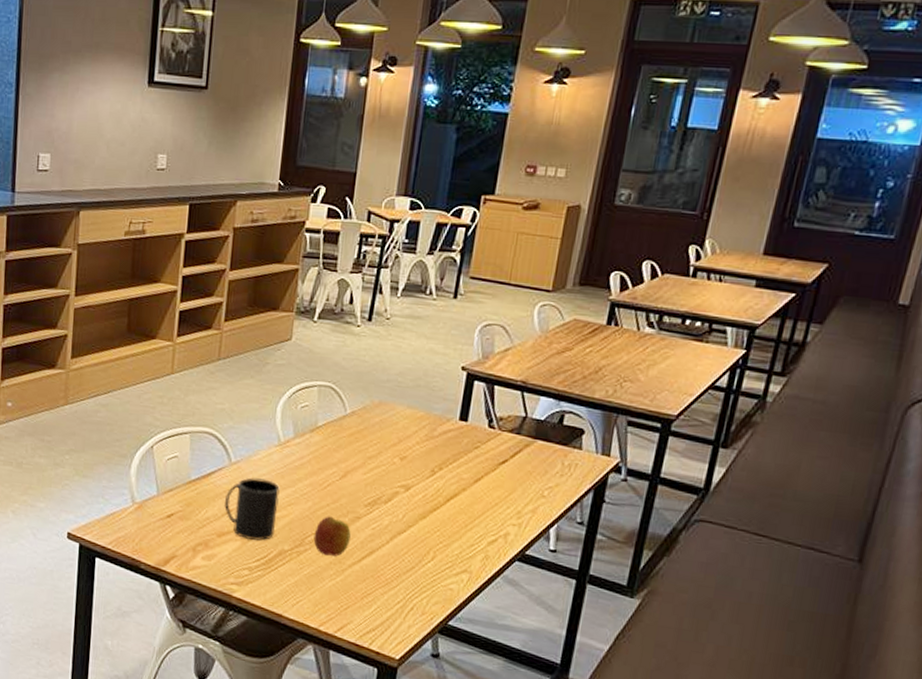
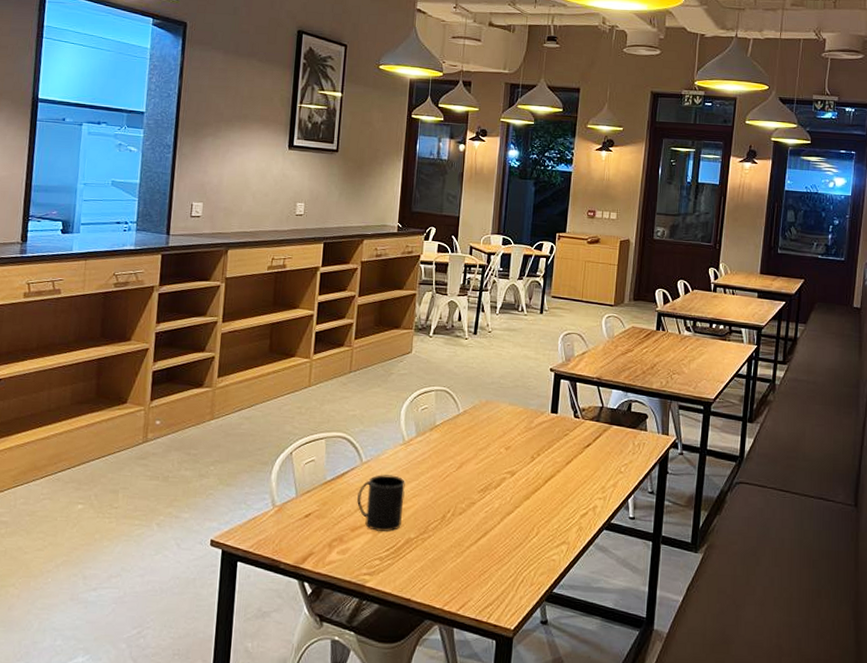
apple: present [313,516,351,557] -> none [436,504,468,540]

